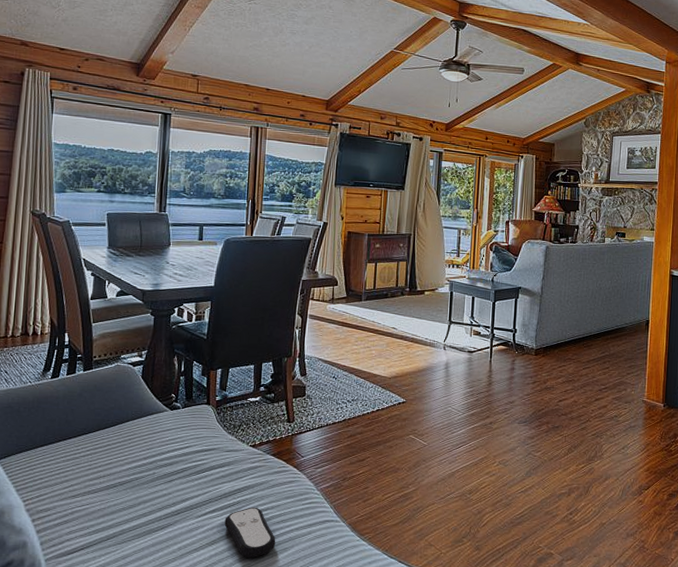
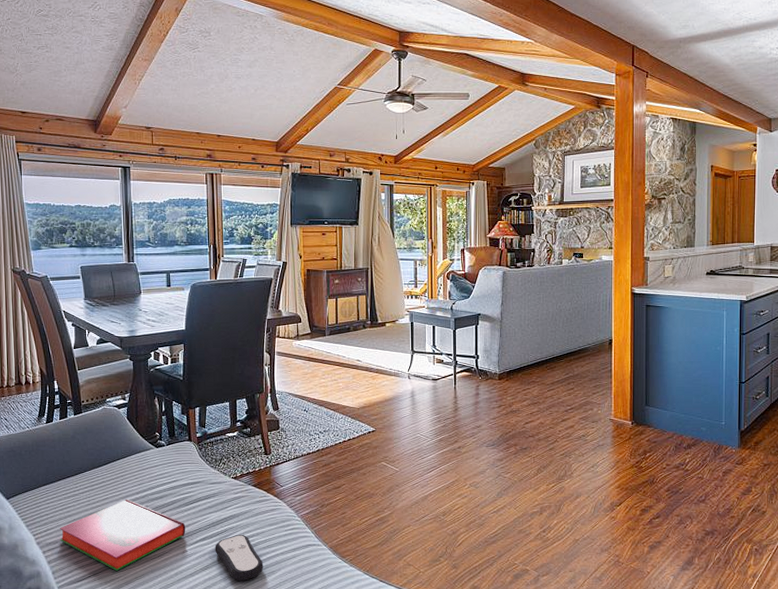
hardback book: none [53,464,195,543] -> present [59,499,186,571]

